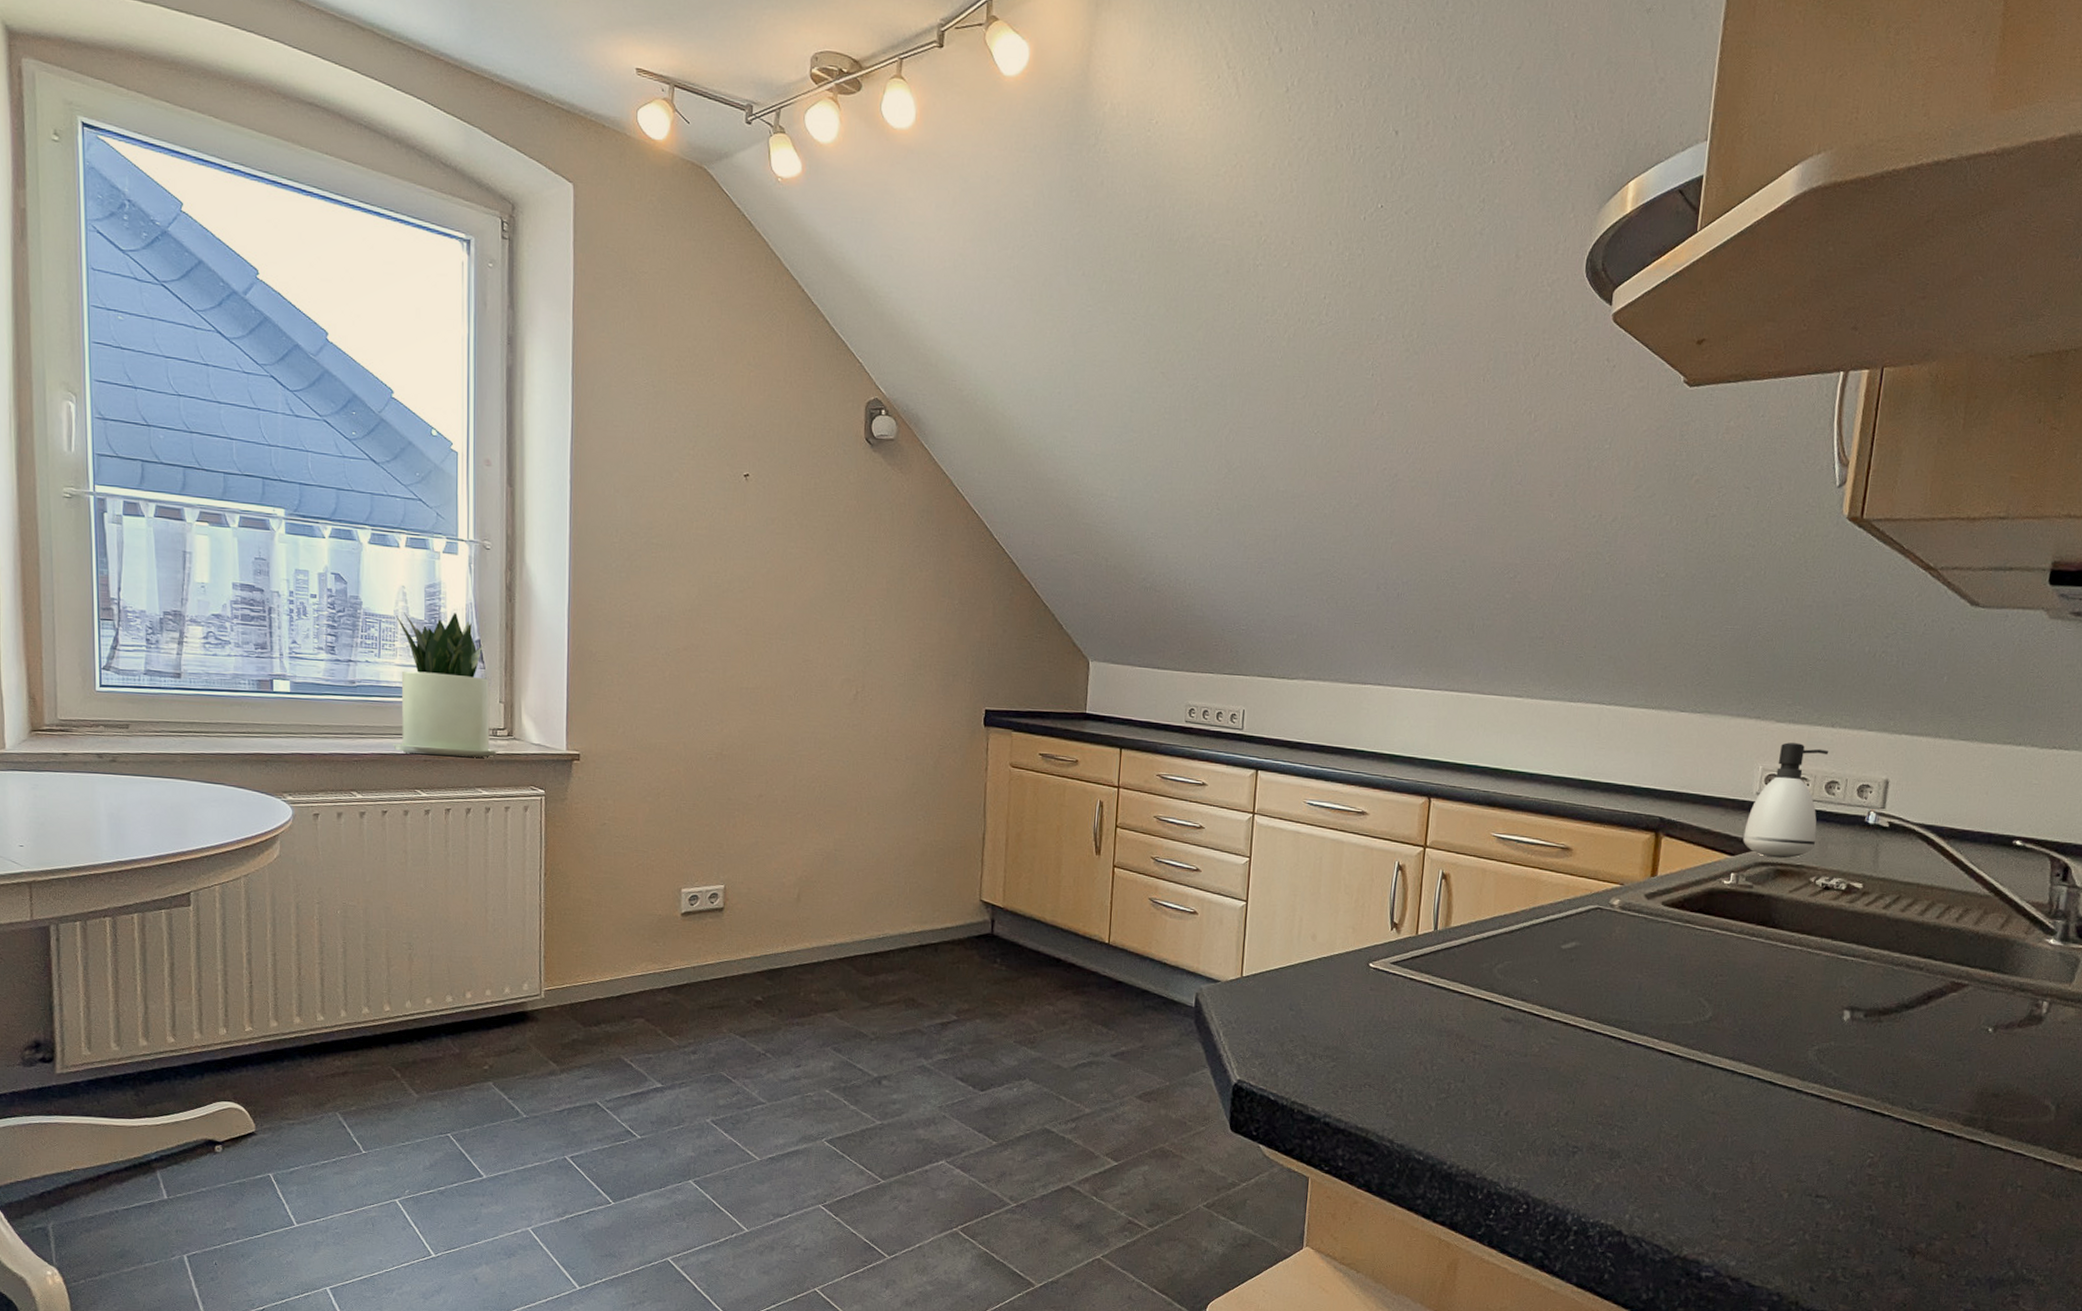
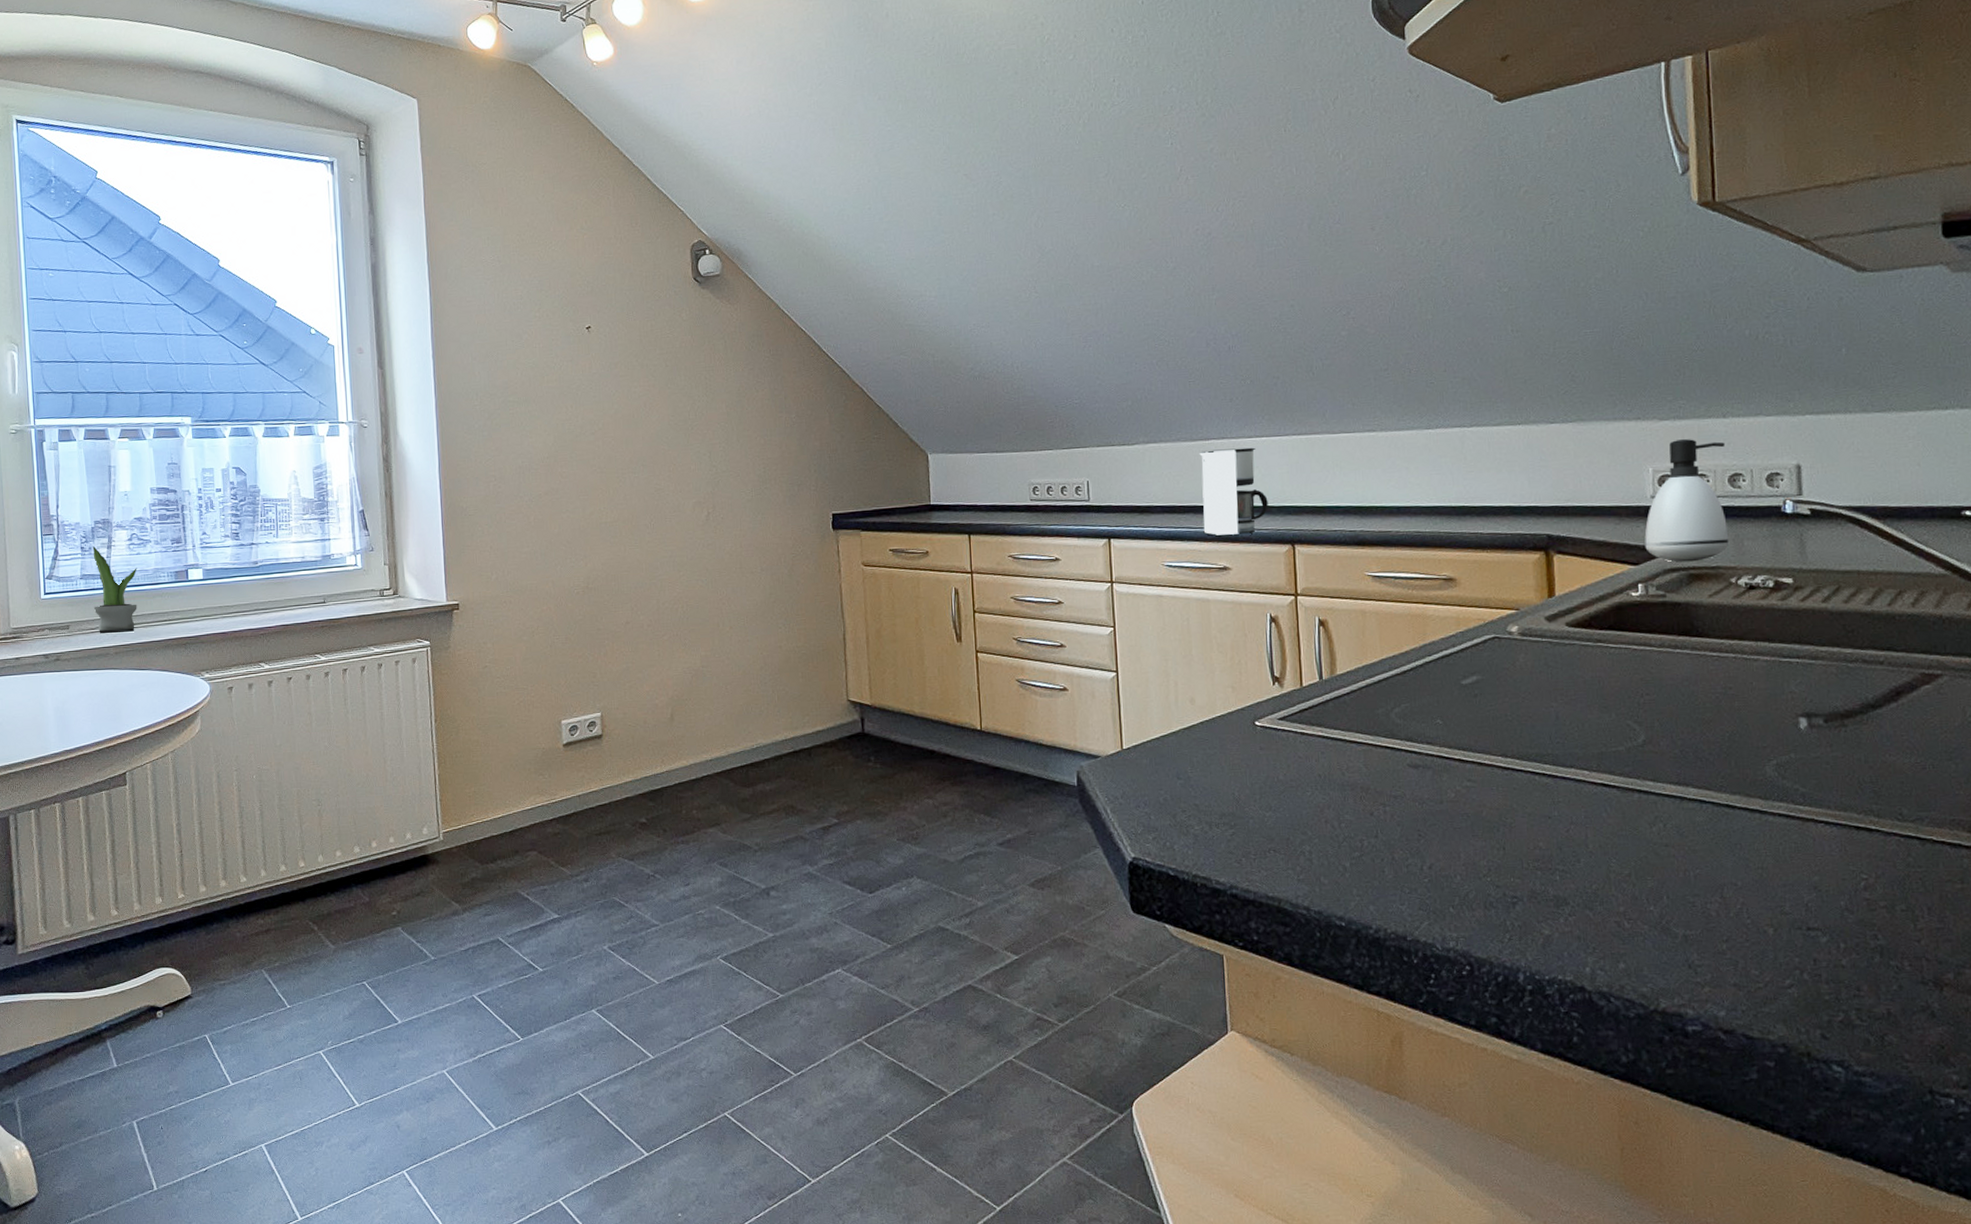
potted plant: none [159,640,213,741] -> present [92,546,137,634]
planter: present [392,612,498,758] -> none [290,488,386,622]
coffee maker: none [1347,694,1413,782] -> present [1199,447,1268,537]

